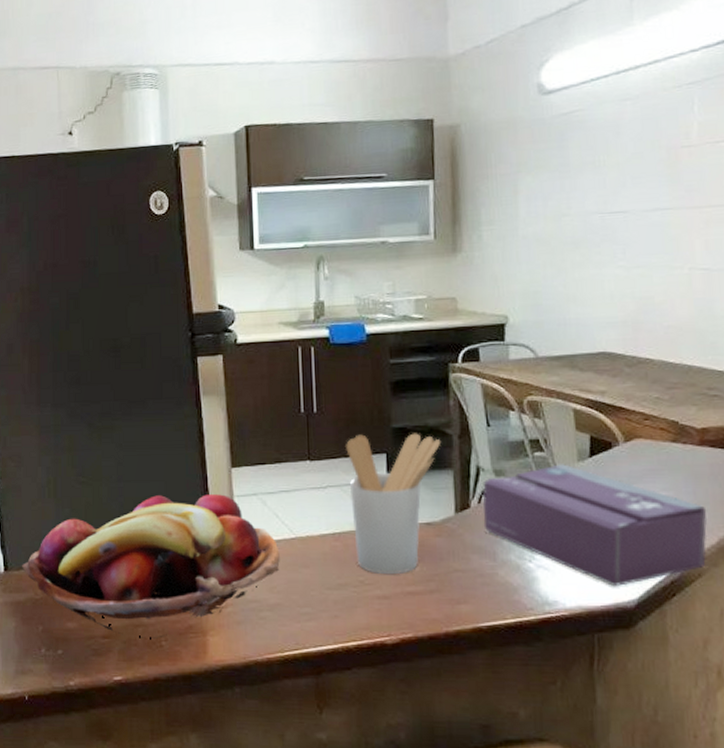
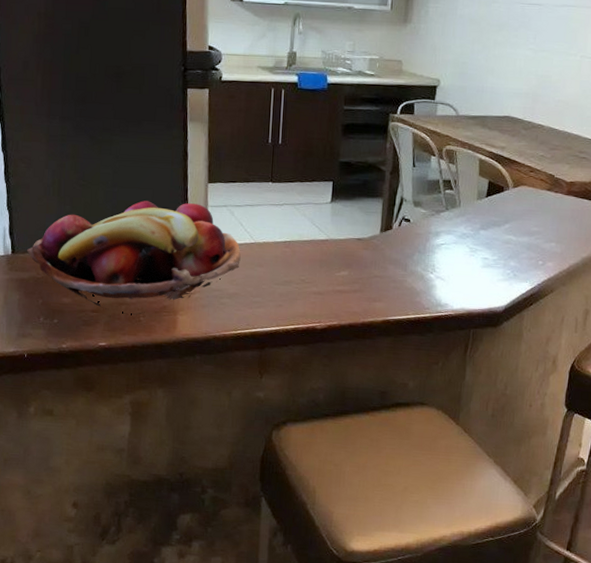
utensil holder: present [346,433,442,575] -> none [300,164,377,277]
tissue box: present [483,464,708,586] -> none [400,200,564,296]

